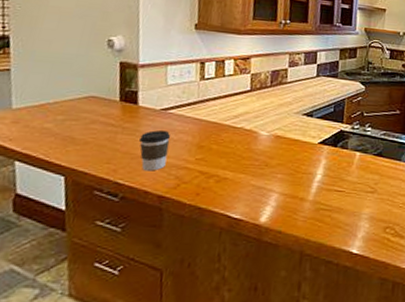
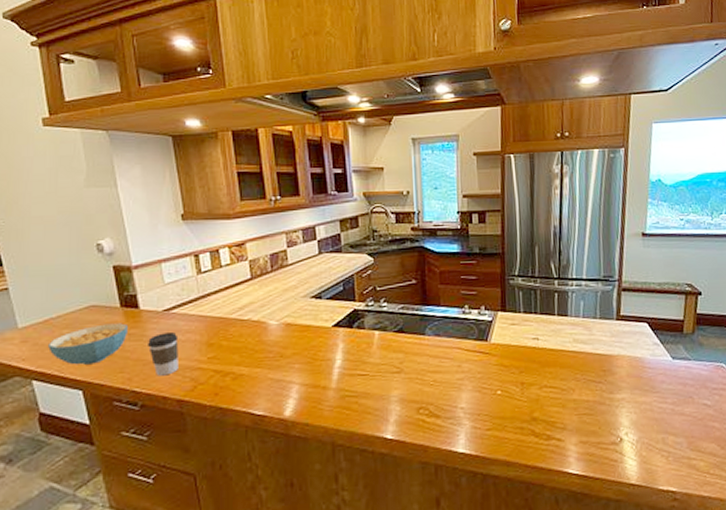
cereal bowl: none [38,115,123,152] -> present [48,323,128,365]

